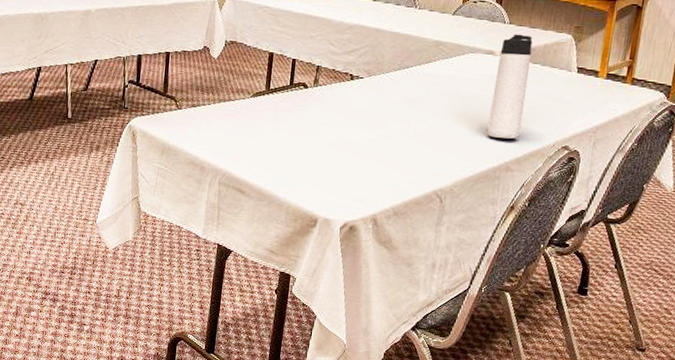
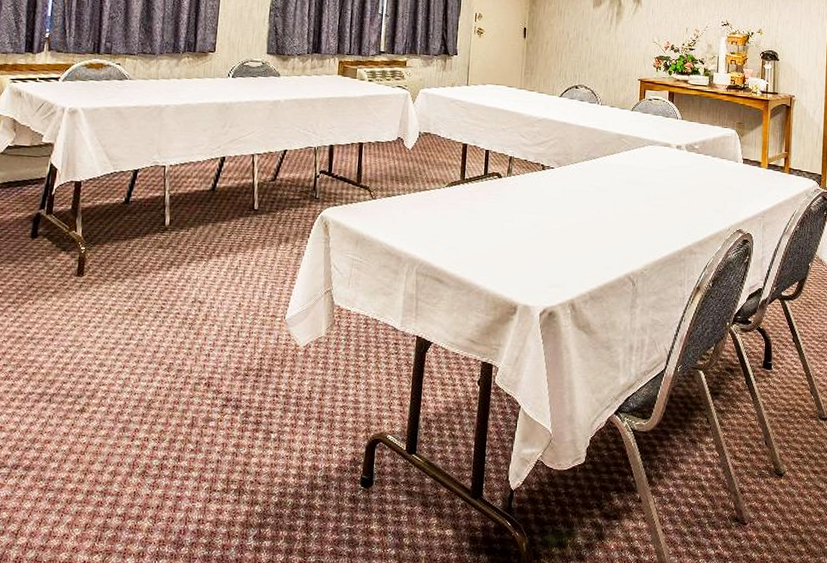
thermos bottle: present [487,34,533,139] -> none [670,128,703,224]

